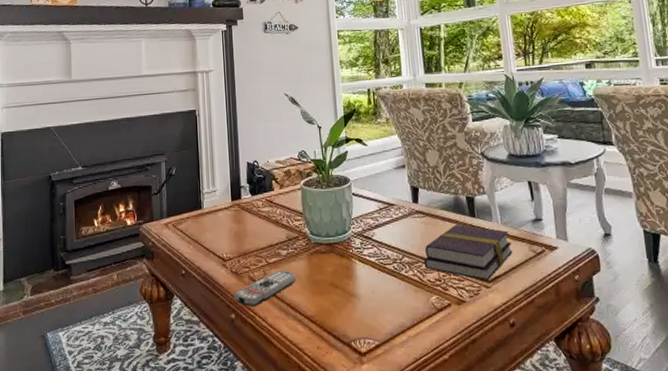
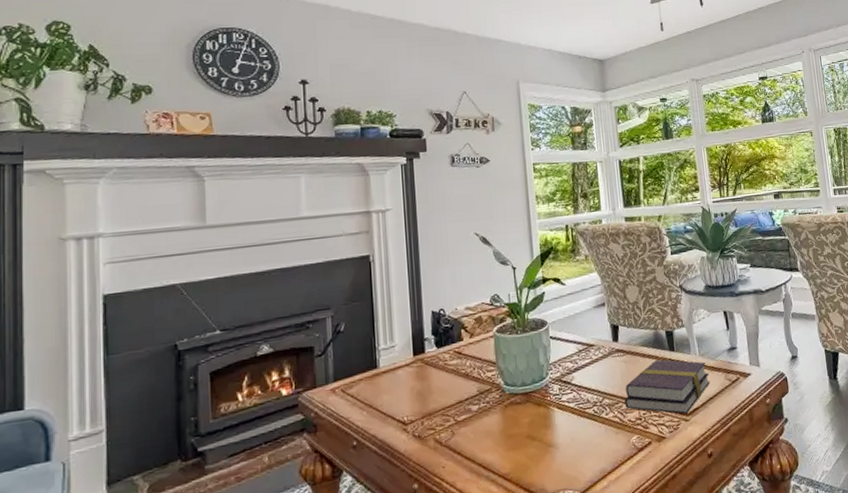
remote control: present [234,270,296,306] -> none [417,427,489,473]

